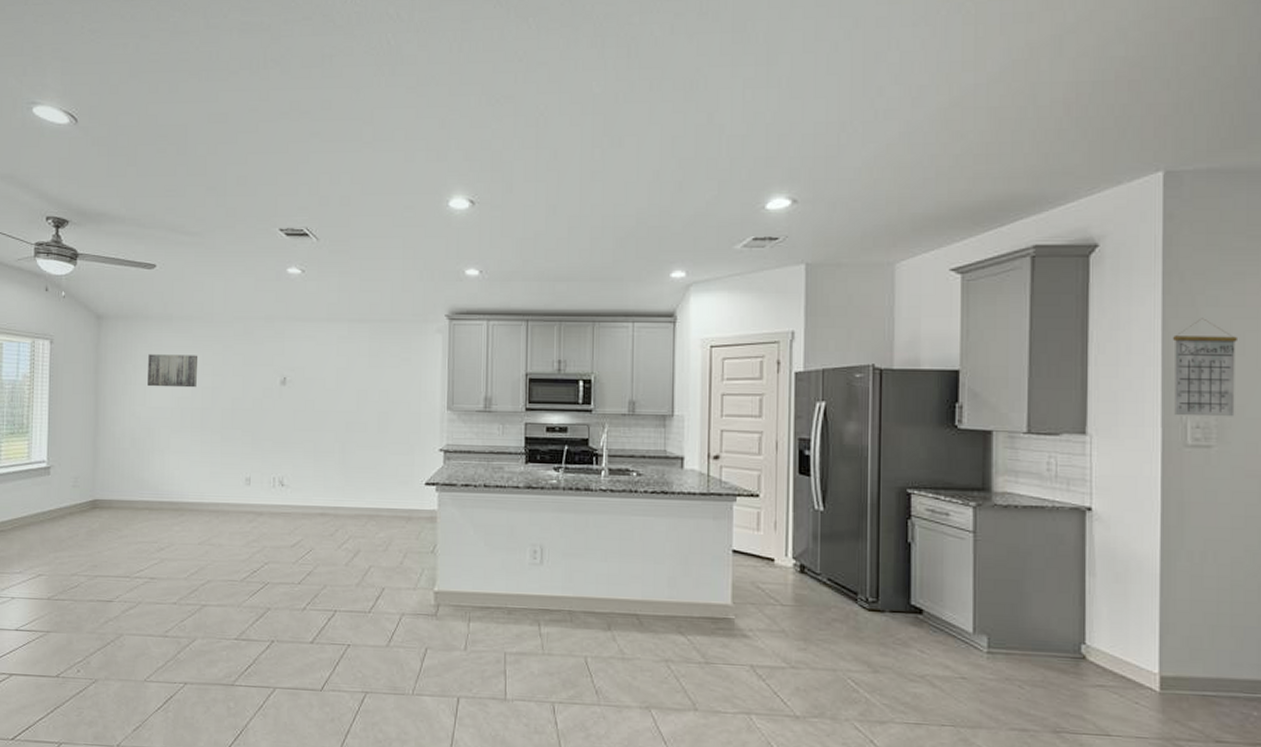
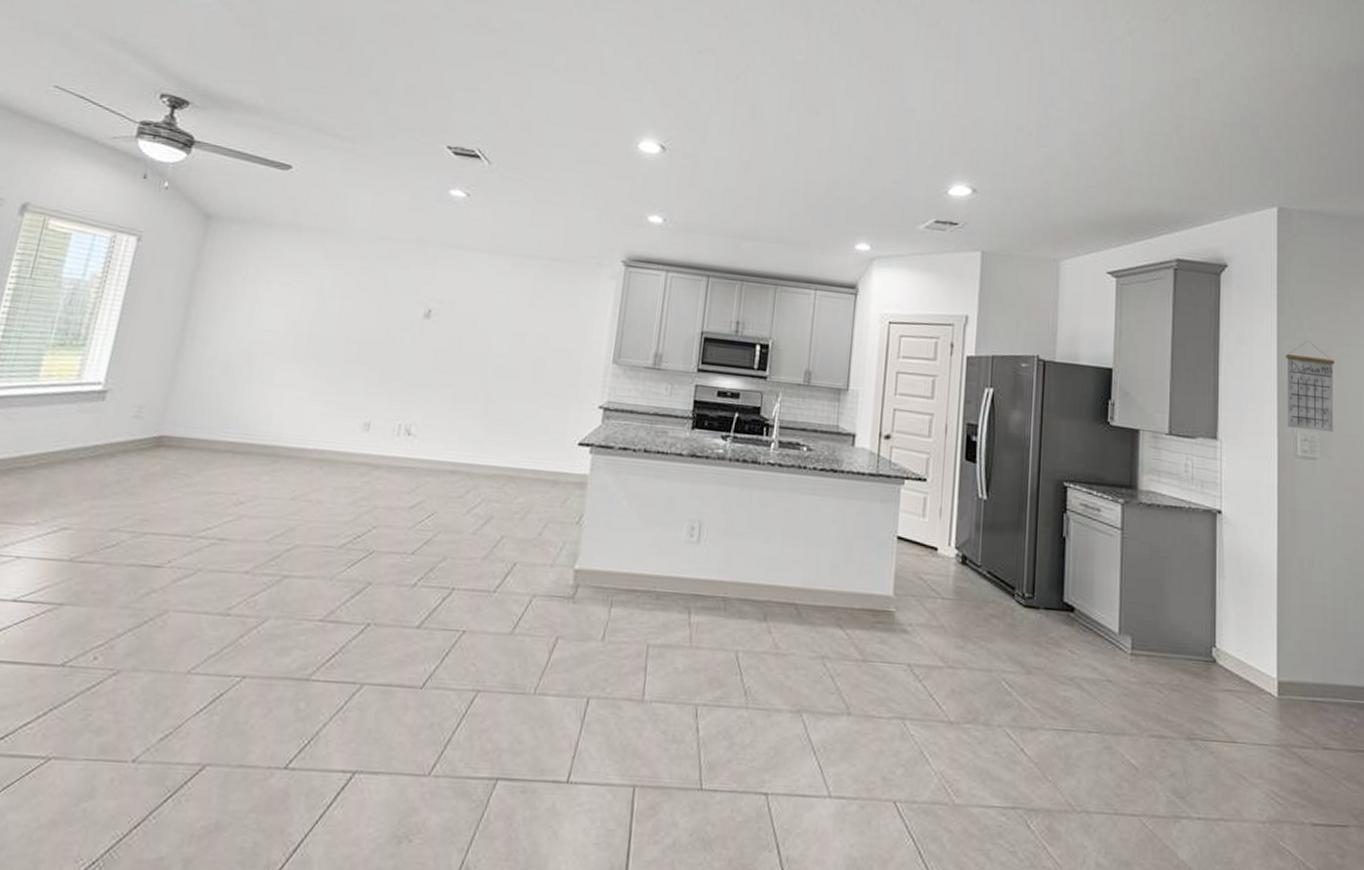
wall art: present [148,354,197,388] -> none [257,267,327,311]

